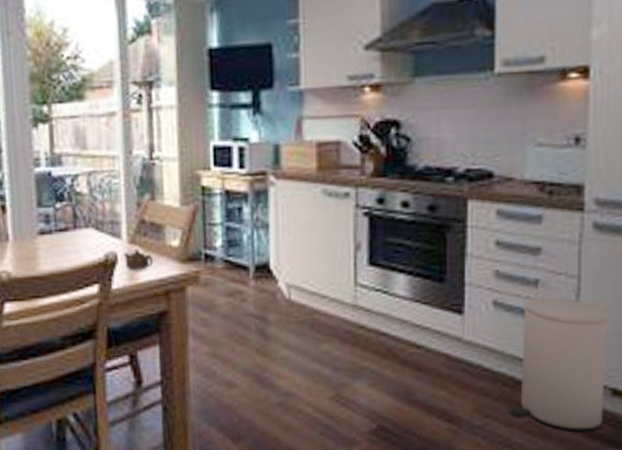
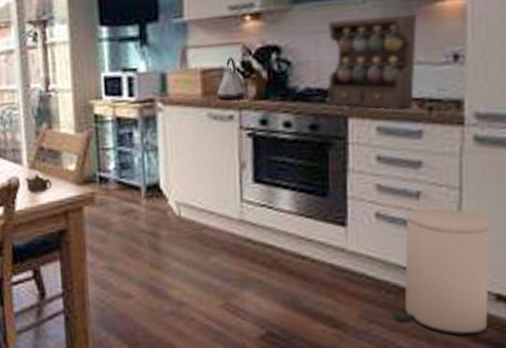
kettle: none [332,130,364,178] -> present [216,57,247,102]
spice rack: none [446,93,540,193] -> present [327,13,418,110]

